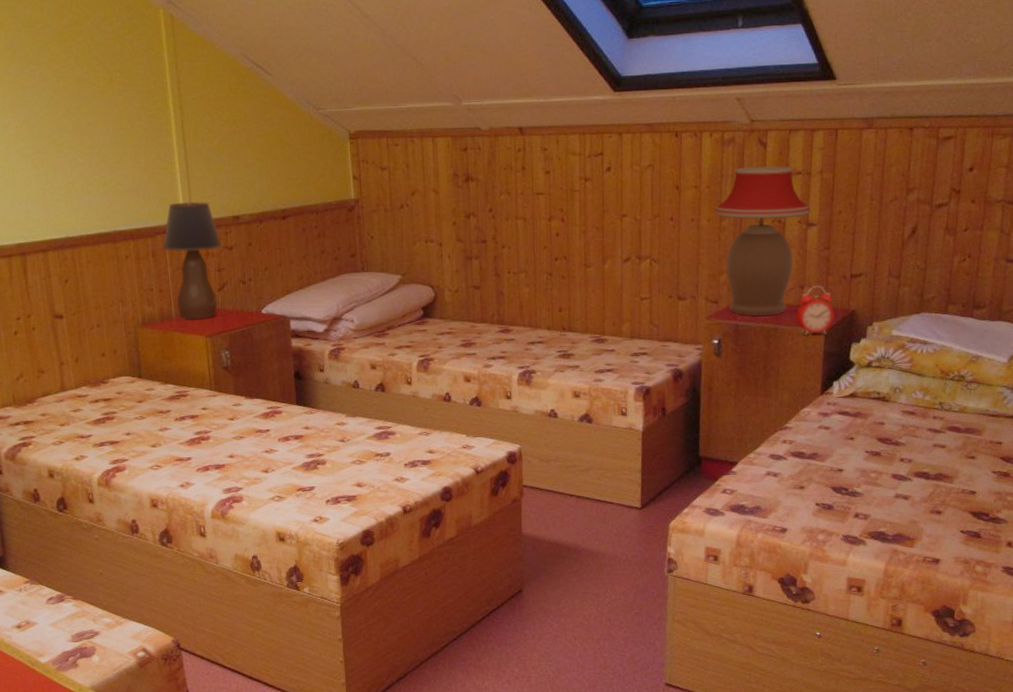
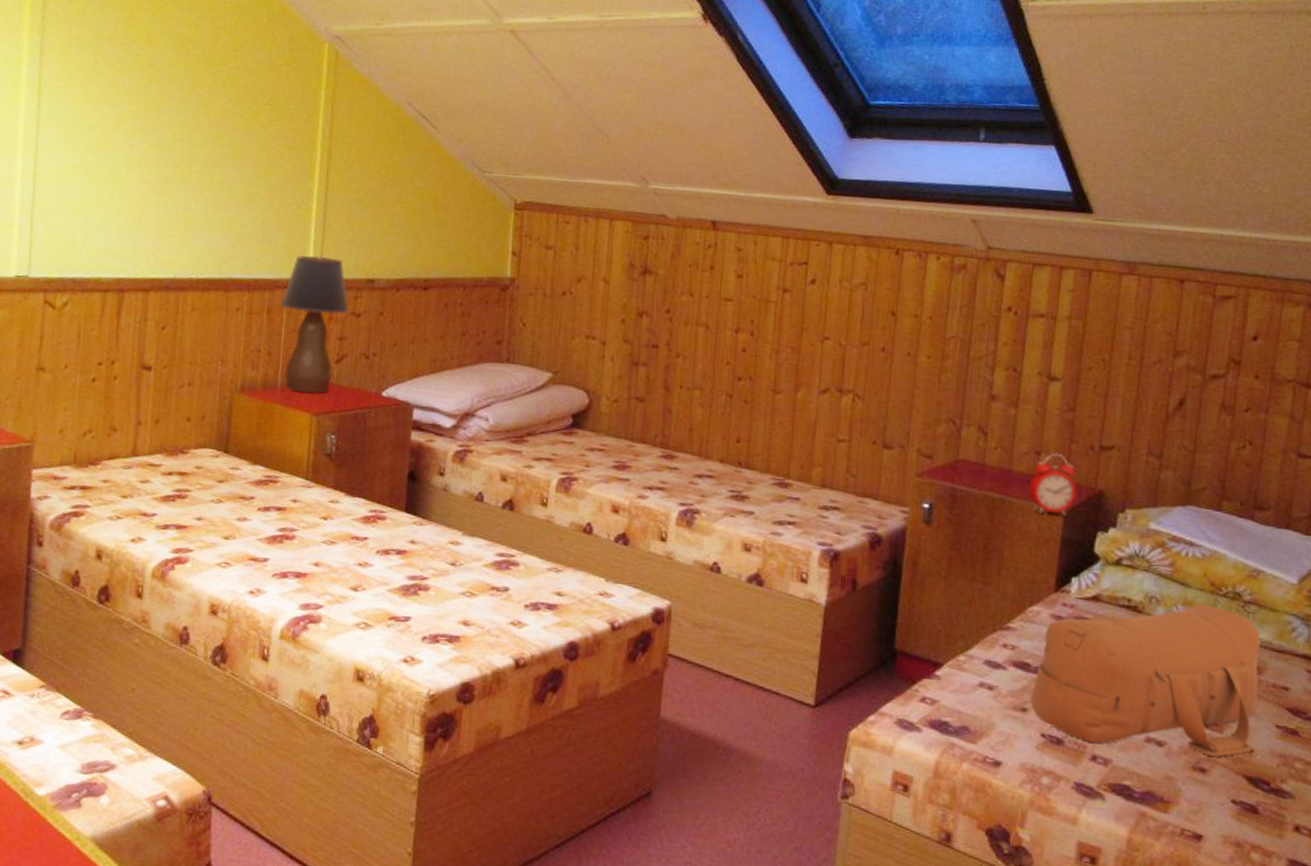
table lamp: present [714,166,811,317] -> none [936,300,1054,484]
duffel bag: none [807,388,981,504] -> present [1031,604,1261,758]

